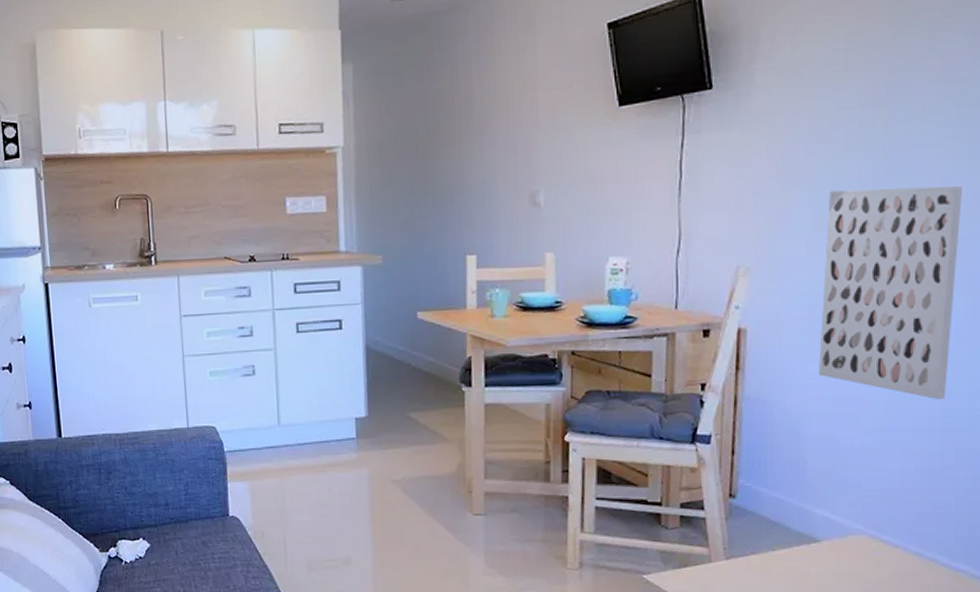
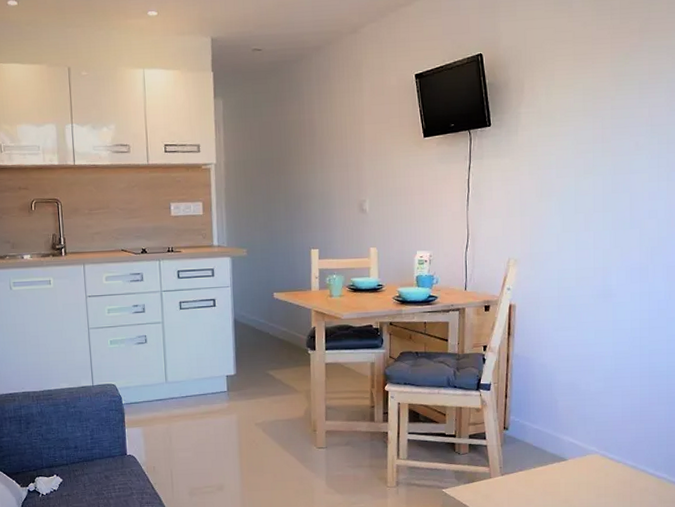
wall art: present [819,186,963,399] -> none [566,201,663,355]

